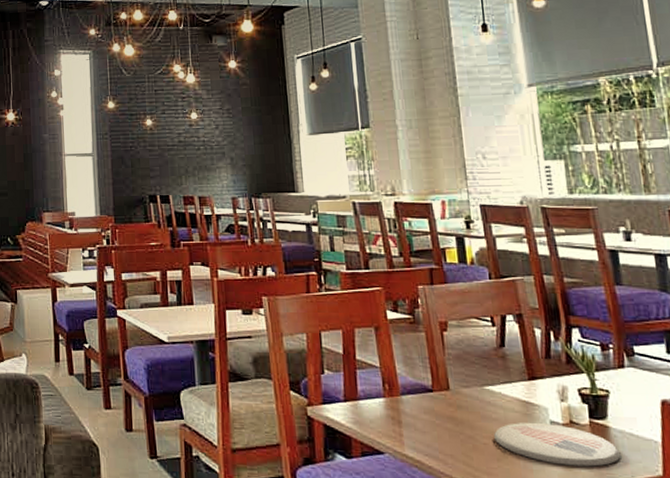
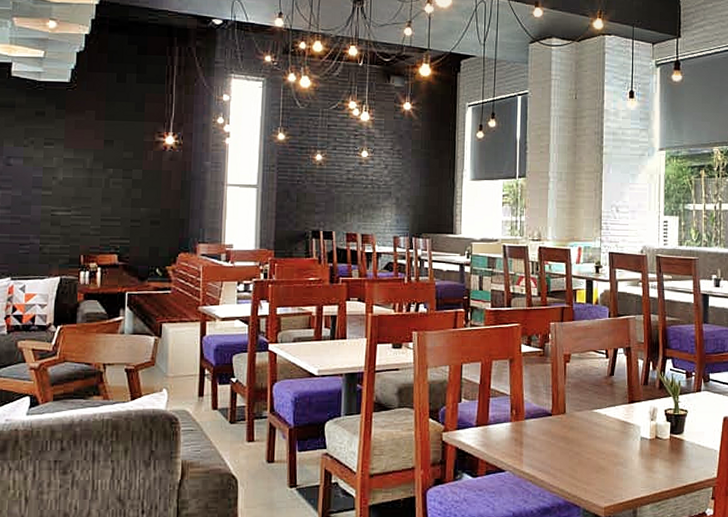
plate: present [494,422,621,467] -> none [596,438,689,473]

